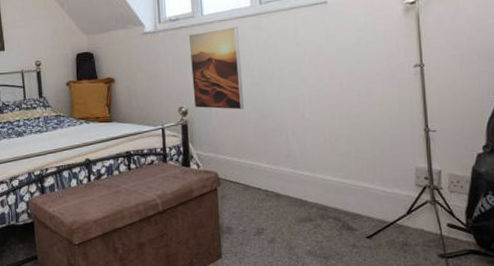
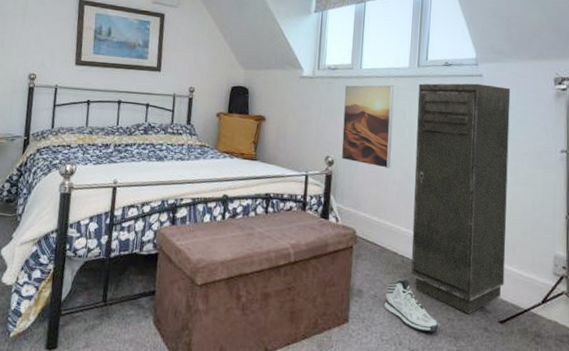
sneaker: none [253,211,309,256] -> present [384,279,439,332]
storage cabinet: none [263,10,368,235] -> present [411,83,511,314]

